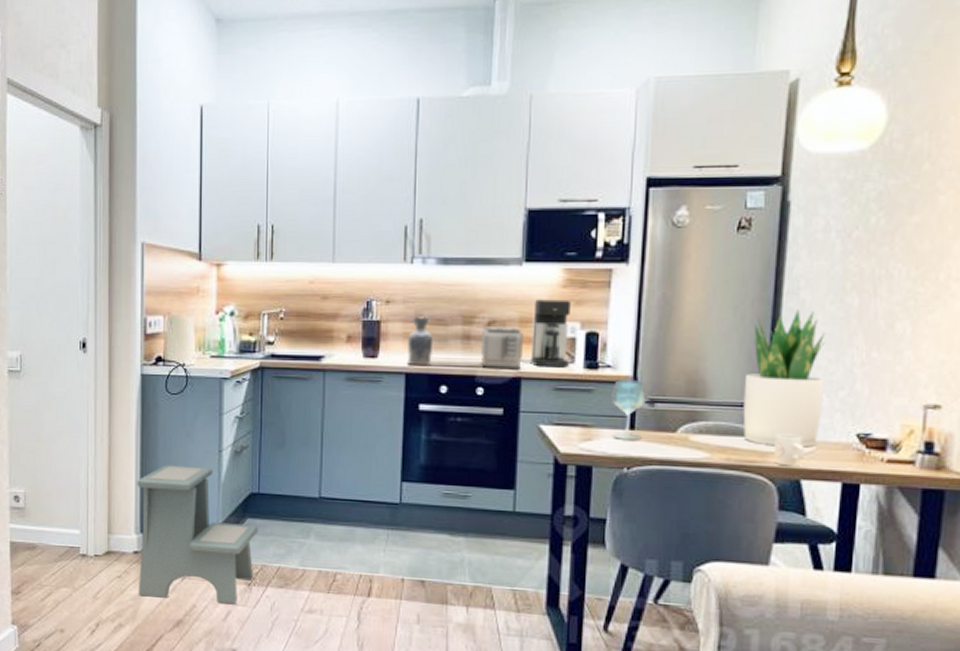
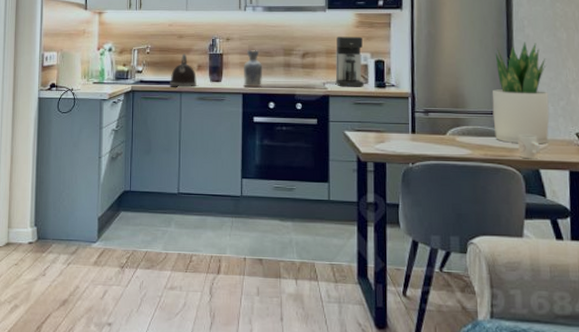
step stool: present [137,465,258,605] -> none [31,170,129,285]
kettle: none [310,320,345,365] -> present [170,54,197,87]
toaster: present [480,326,523,370] -> none [298,57,329,89]
wine glass: present [611,380,646,440] -> none [396,96,422,141]

